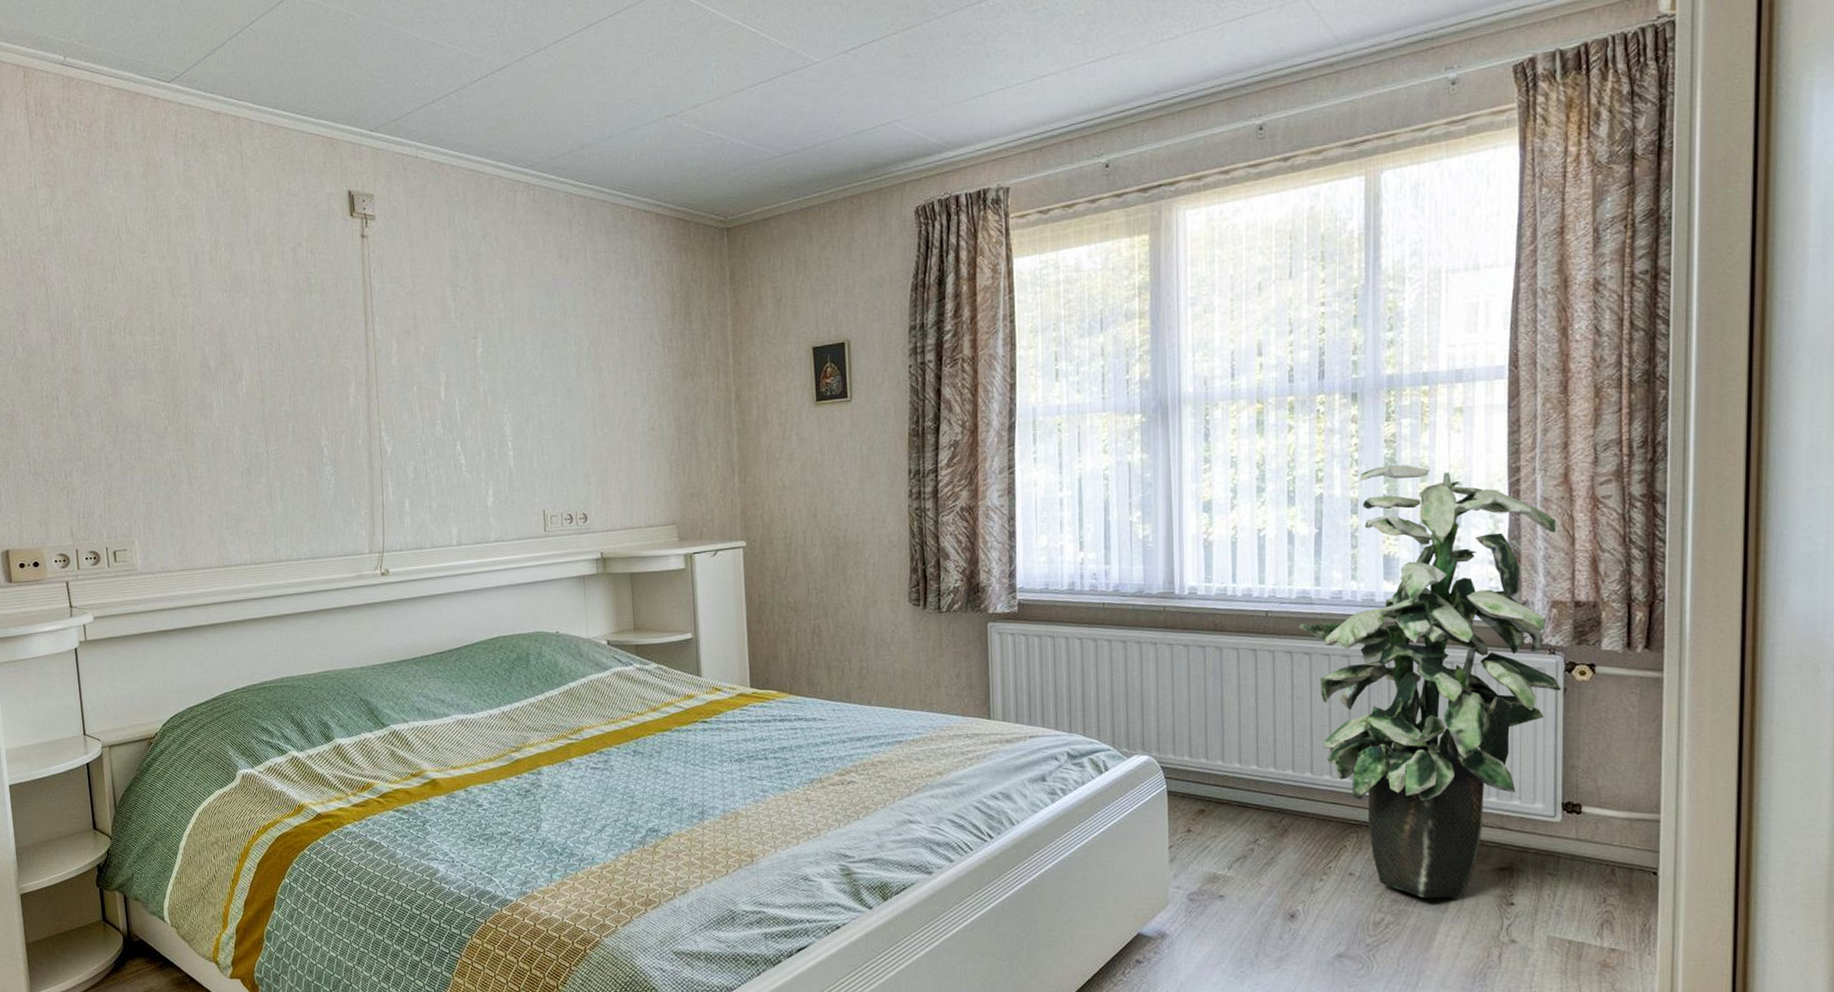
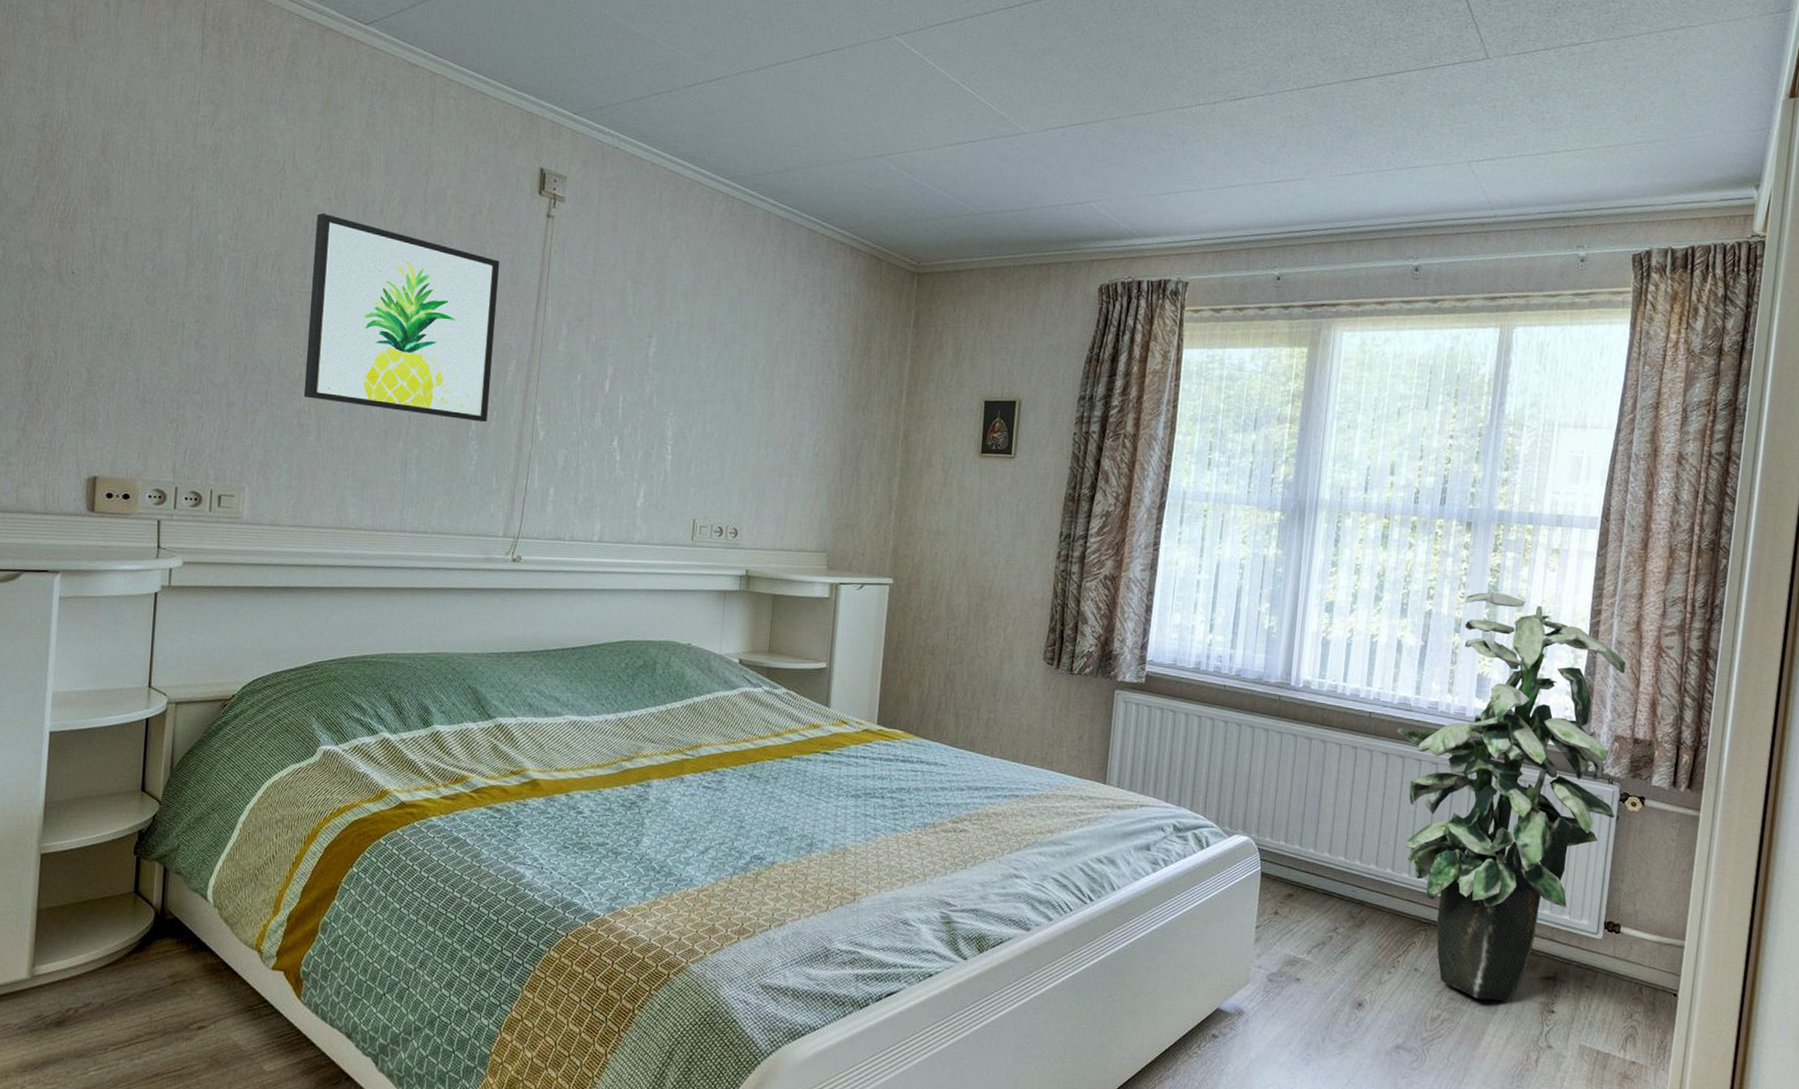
wall art: none [155,271,337,449] -> present [303,212,500,423]

